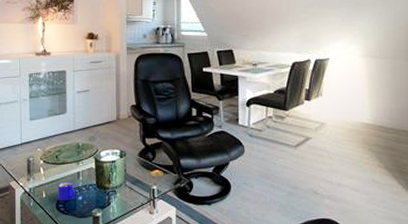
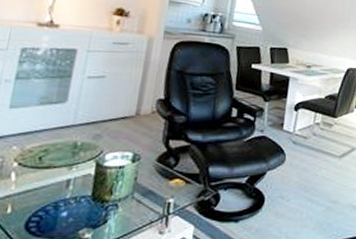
mug: present [58,181,75,202] -> none [30,192,59,219]

